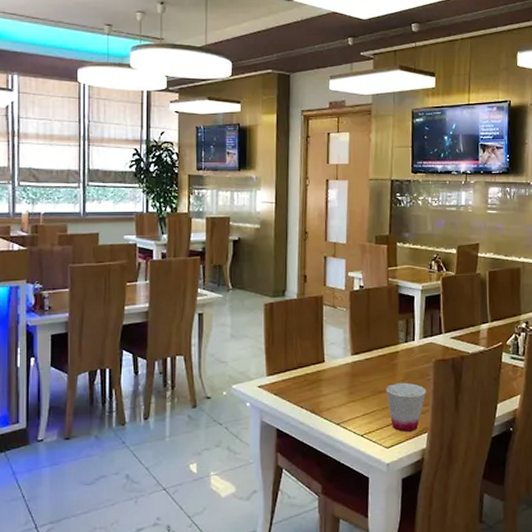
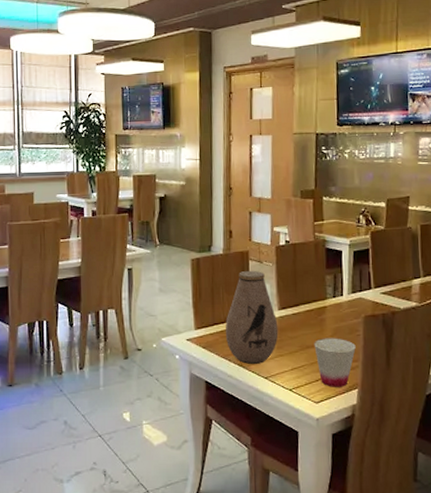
vase: none [297,315,351,410] -> present [225,270,278,364]

